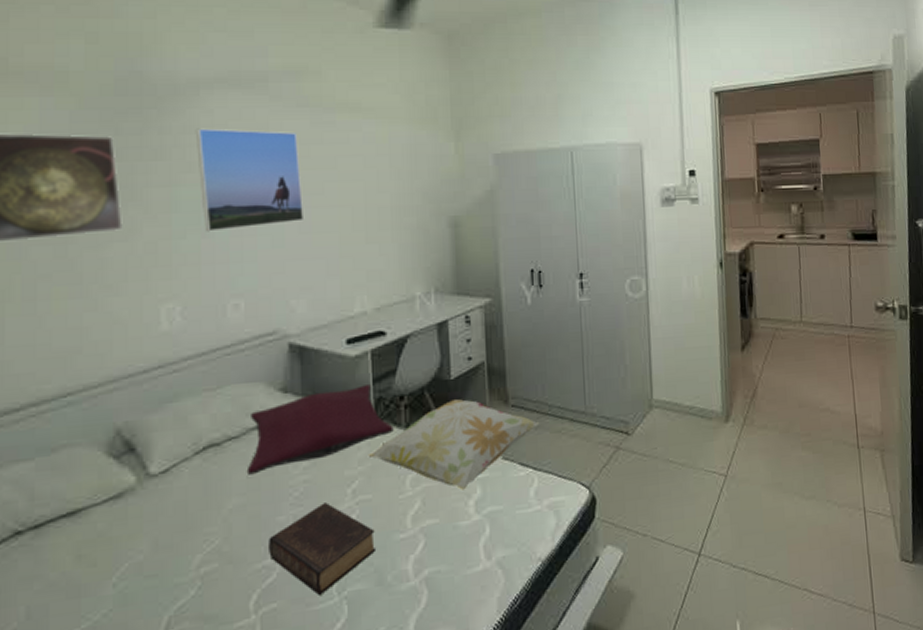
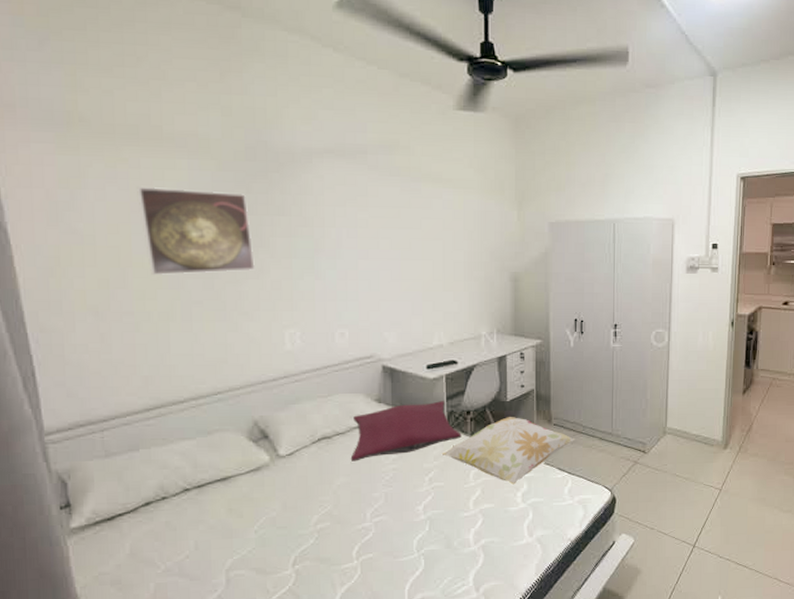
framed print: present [195,128,305,232] -> none [309,190,396,275]
book: present [269,502,377,595] -> none [367,486,447,551]

